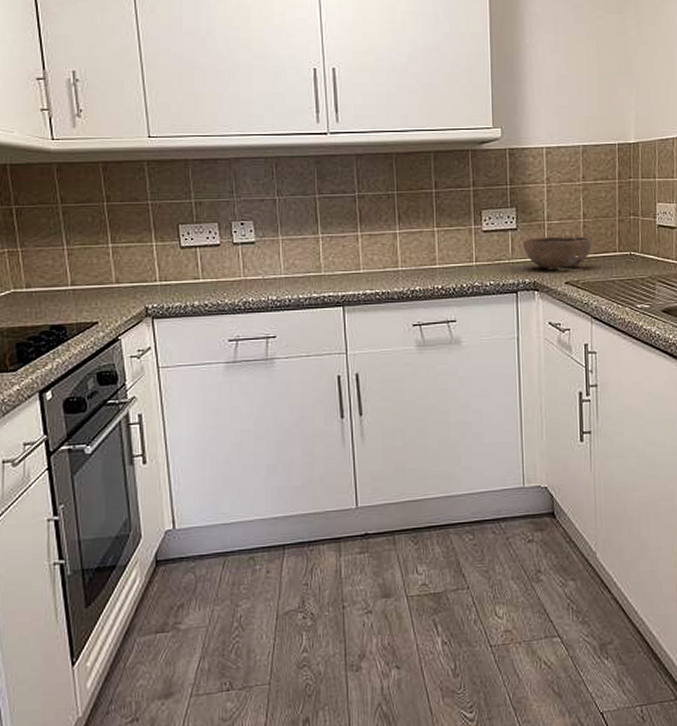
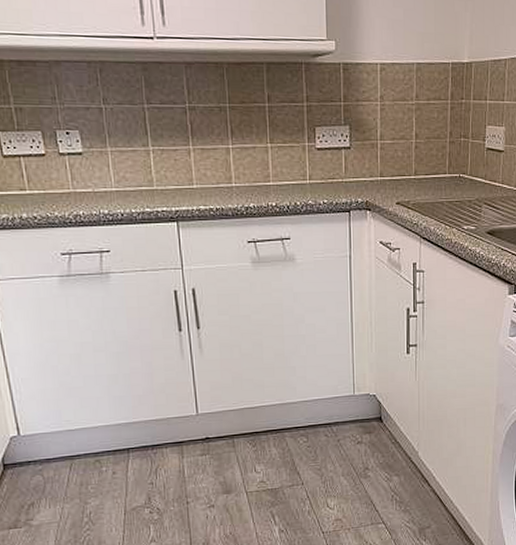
bowl: present [523,236,592,270] -> none [356,156,423,190]

